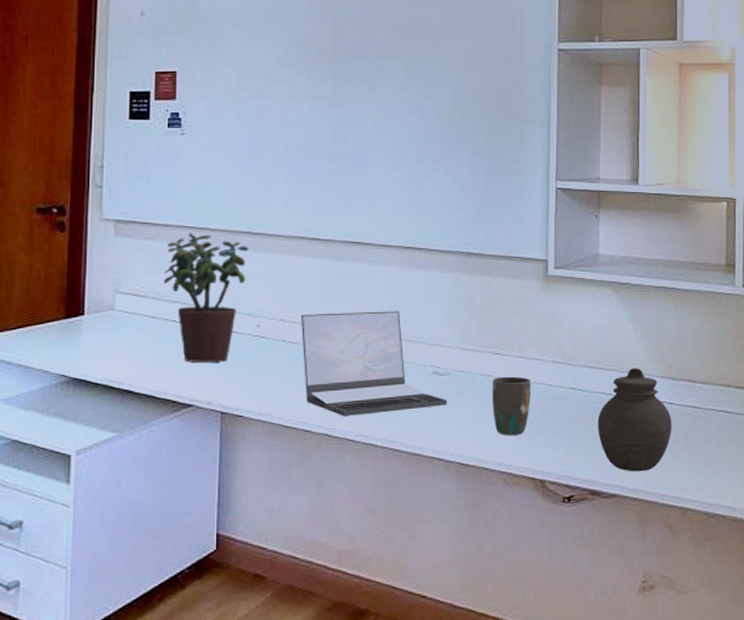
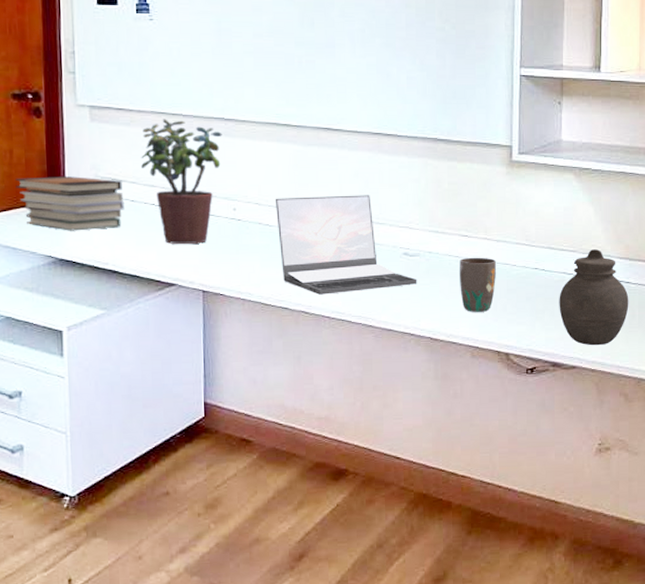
book stack: none [33,292,144,349] -> present [15,176,125,231]

